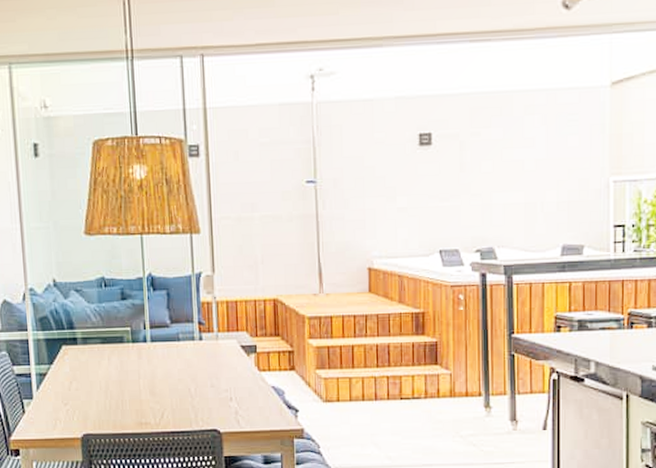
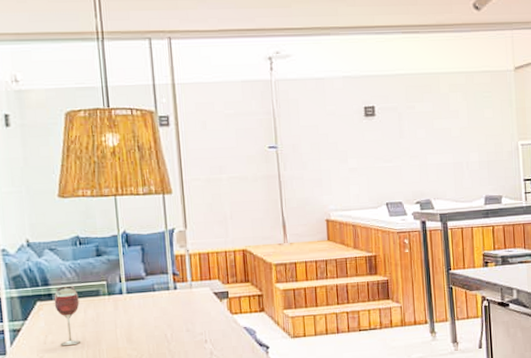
wineglass: none [79,331,105,394] -> present [54,286,81,346]

